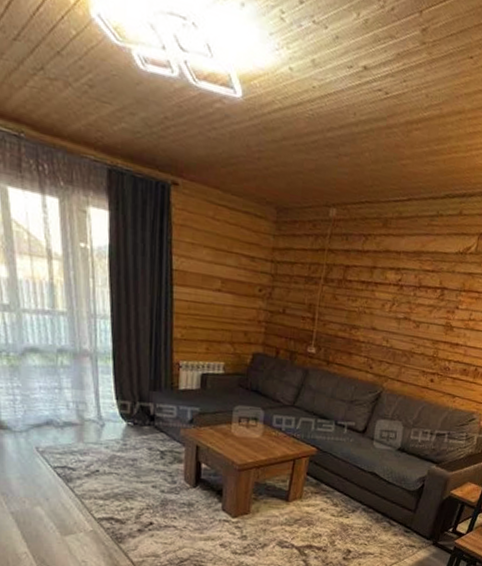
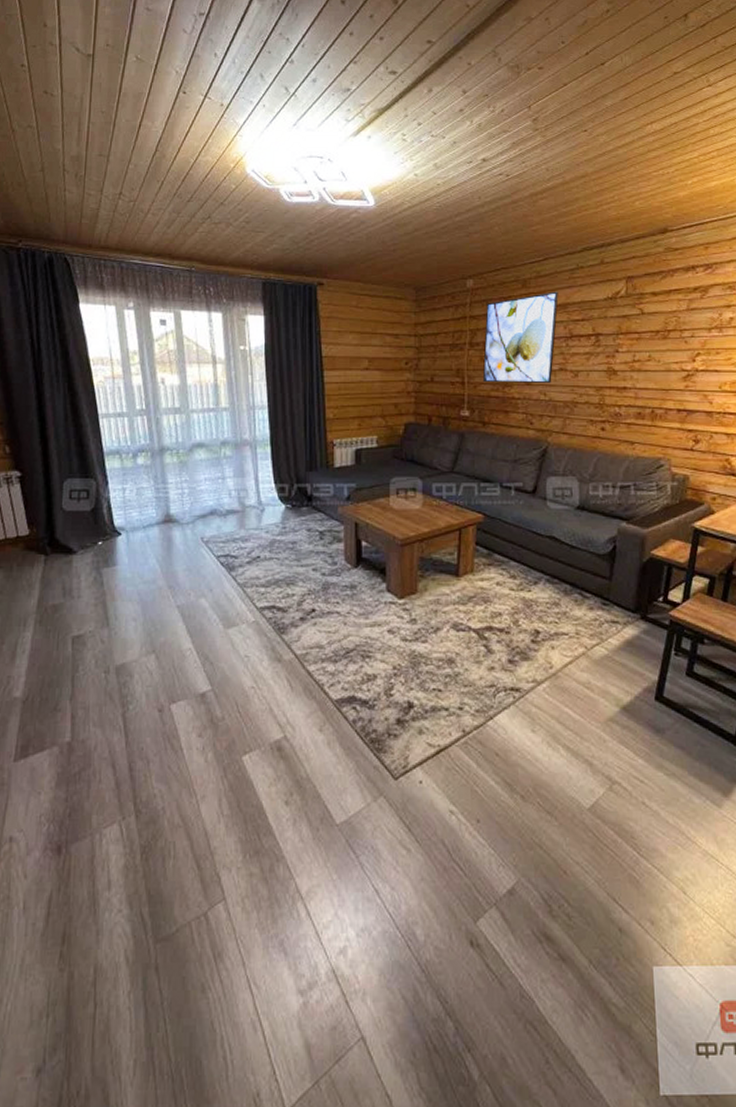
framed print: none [332,236,416,332] -> present [482,291,559,384]

